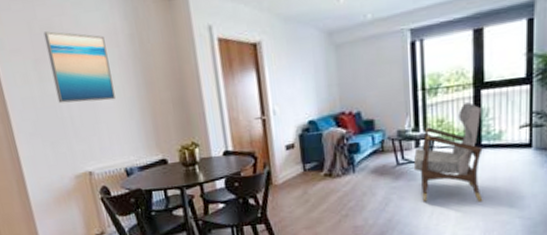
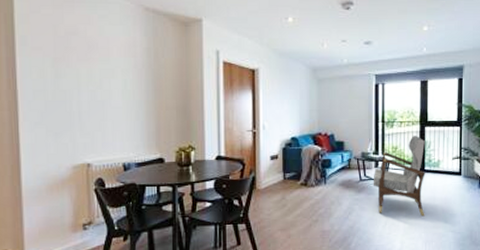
wall art: present [43,31,116,104] -> none [67,36,125,101]

